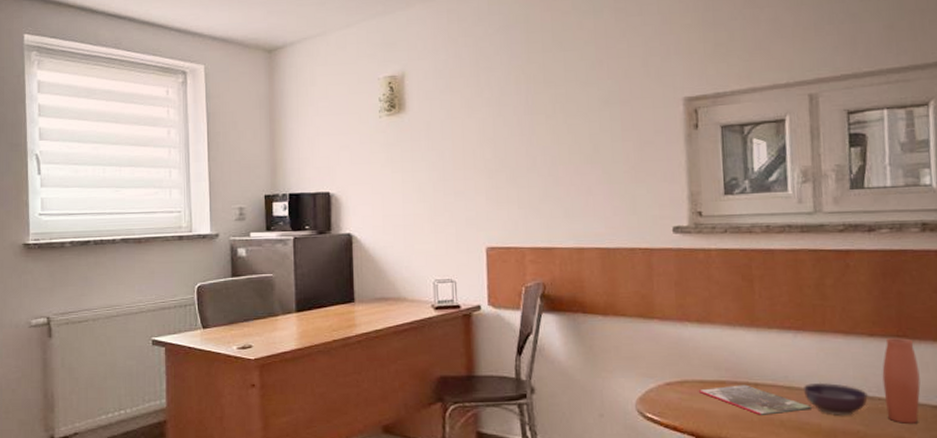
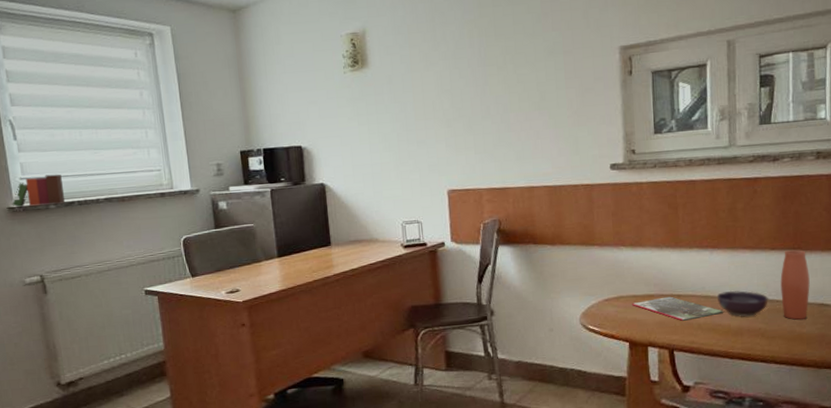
books: none [28,211,82,245] -> present [12,174,66,208]

